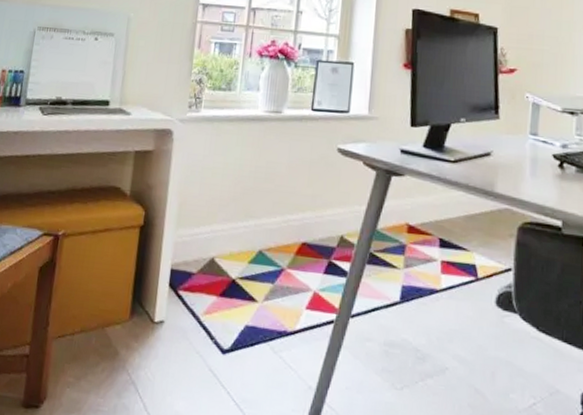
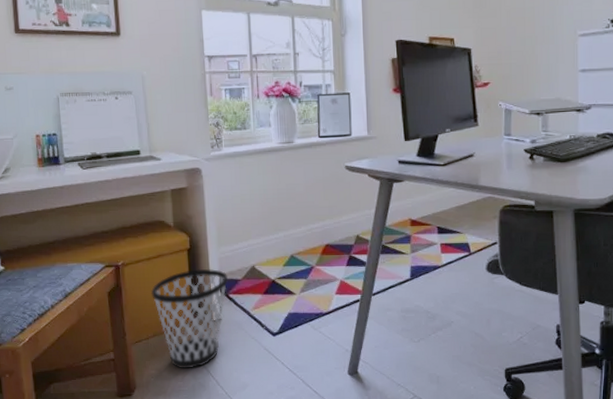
wastebasket: none [88,253,181,383] -> present [150,268,228,369]

